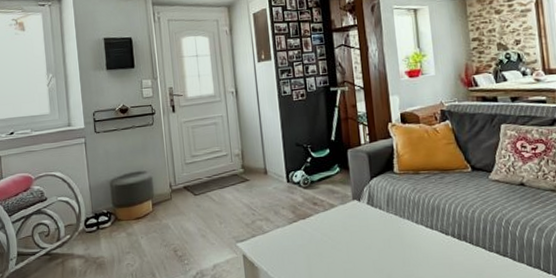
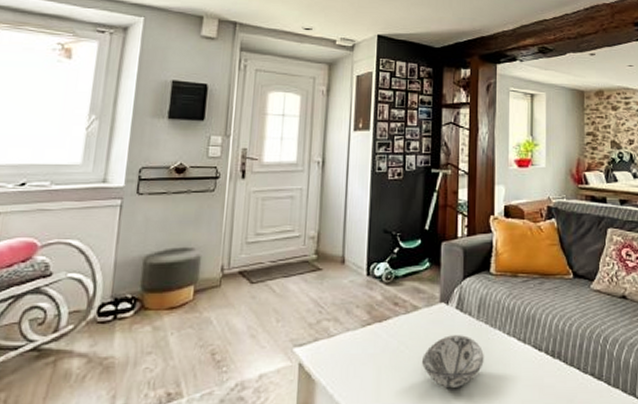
decorative bowl: none [343,225,397,270] -> present [422,335,484,389]

